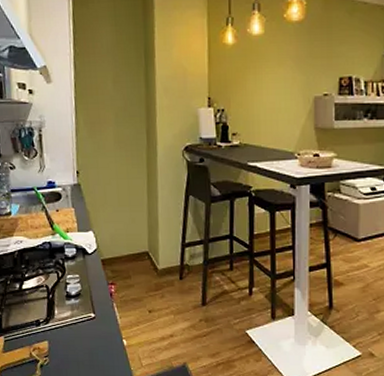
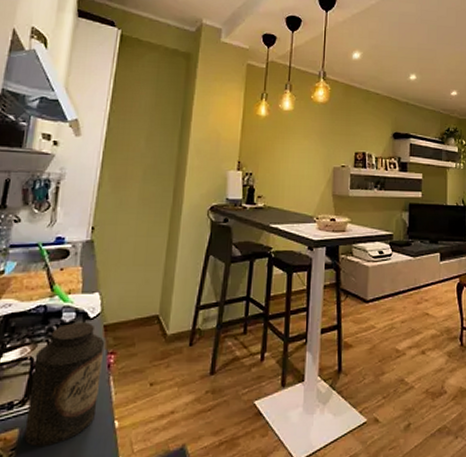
canister: none [49,257,107,356] -> present [24,323,105,446]

